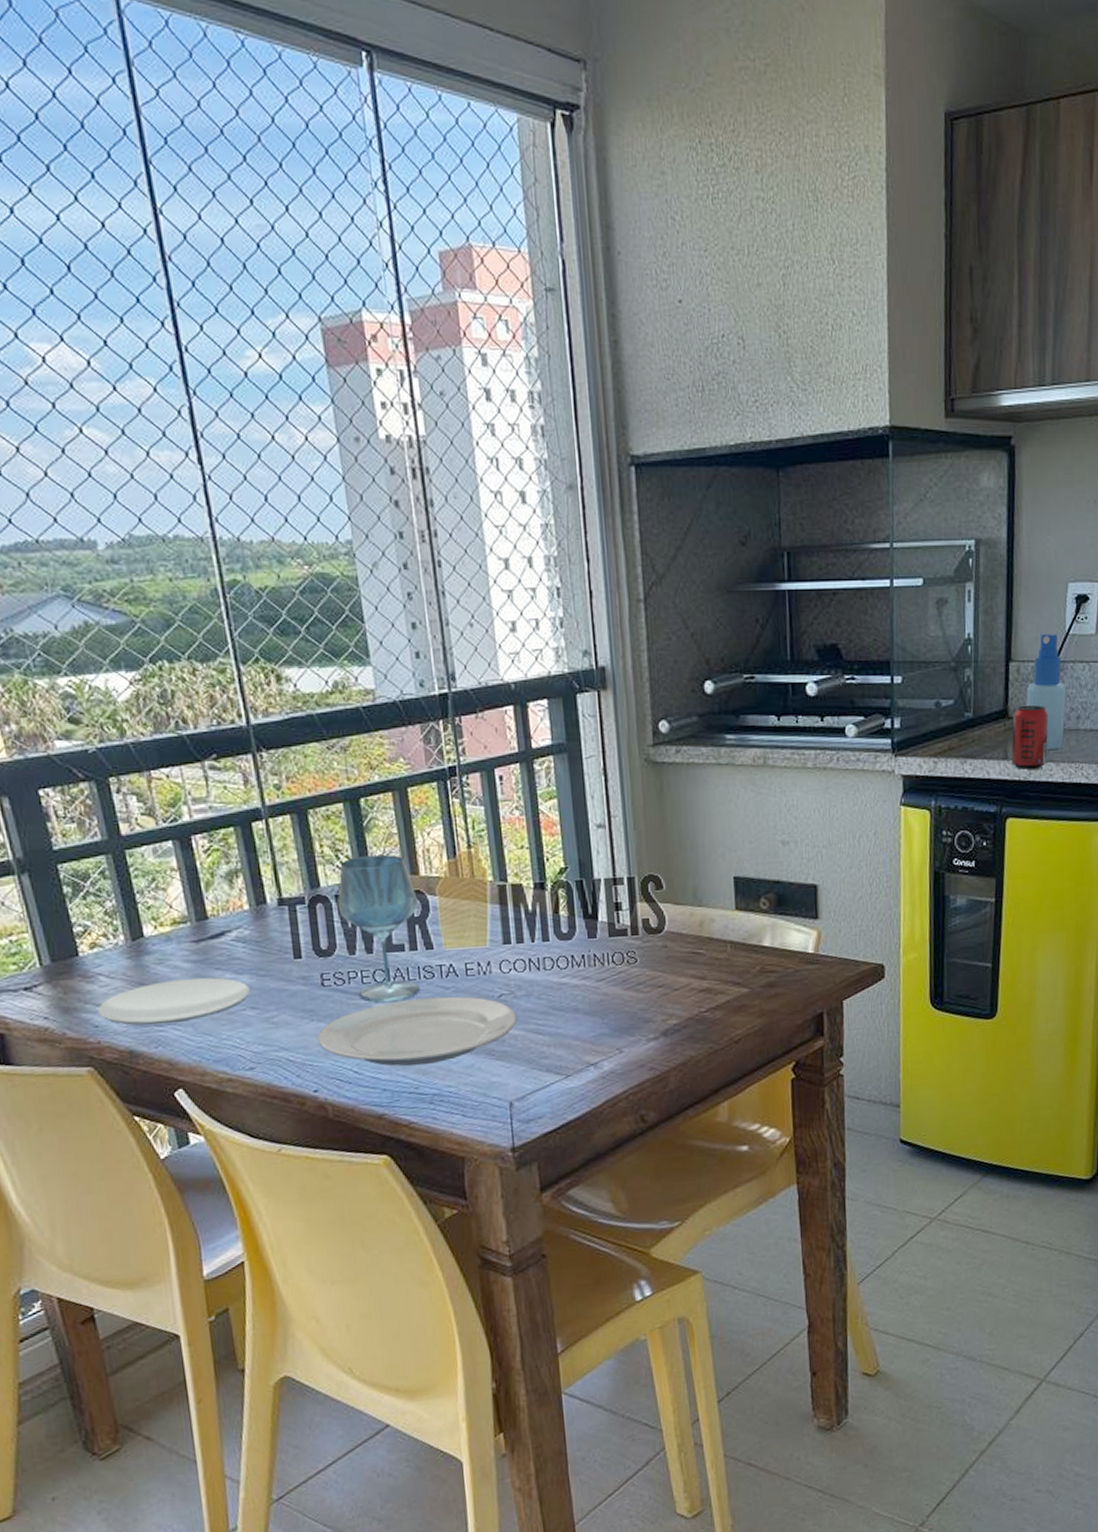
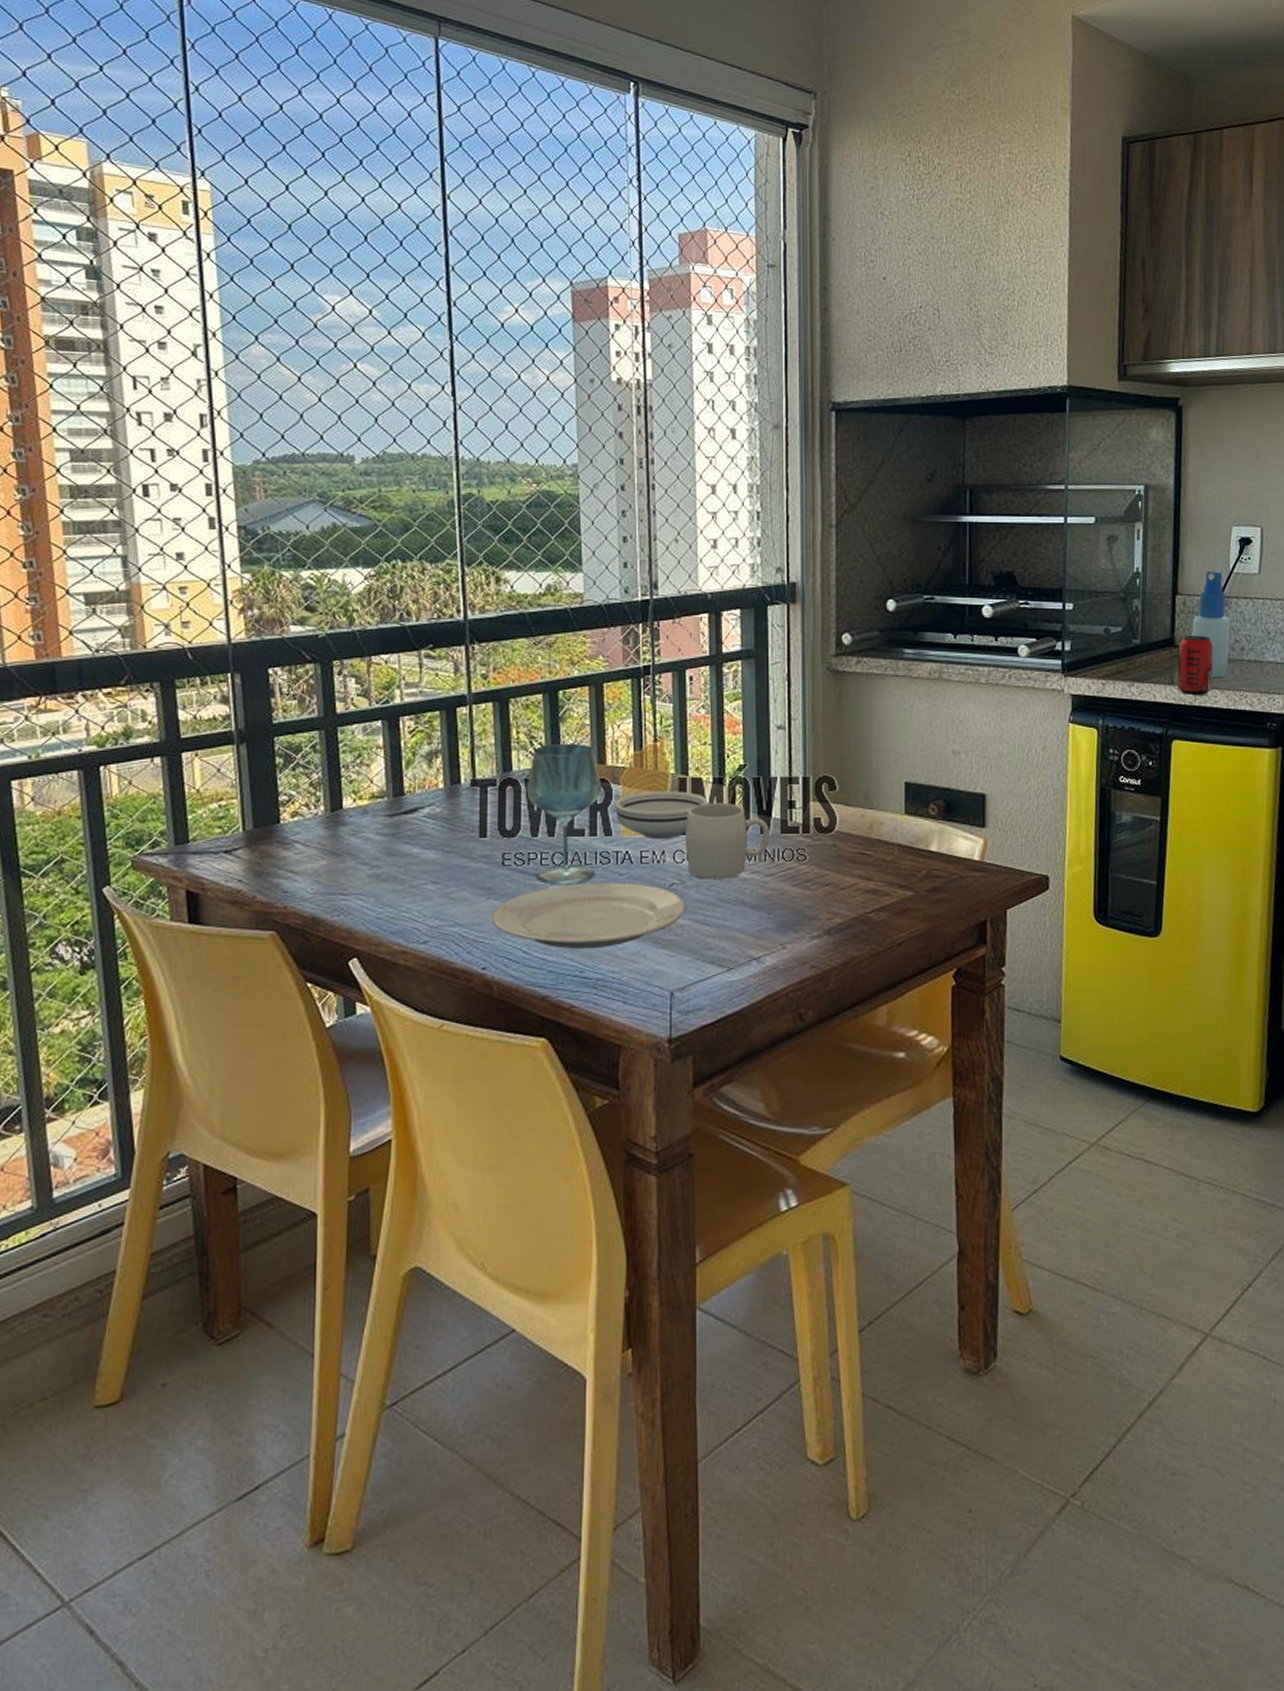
plate: present [98,977,251,1026] -> none [289,850,435,894]
bowl: none [433,898,530,951] -> present [615,791,708,840]
mug: none [509,908,598,988] -> present [685,802,769,879]

